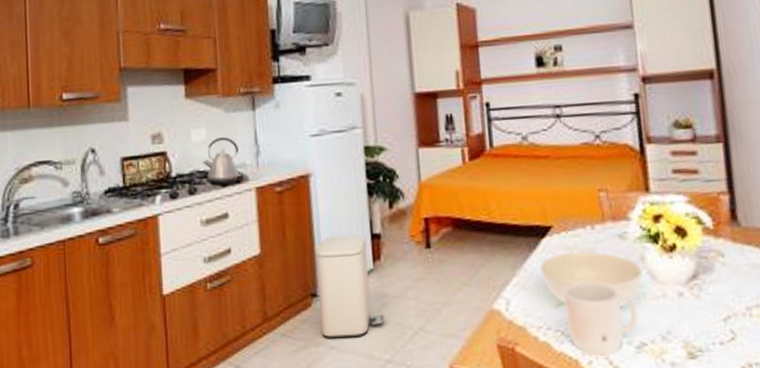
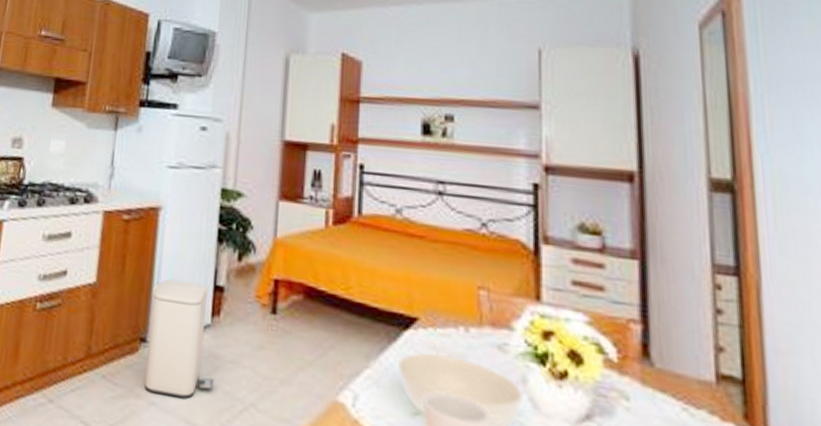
kettle: present [203,136,241,187] -> none [56,152,94,204]

